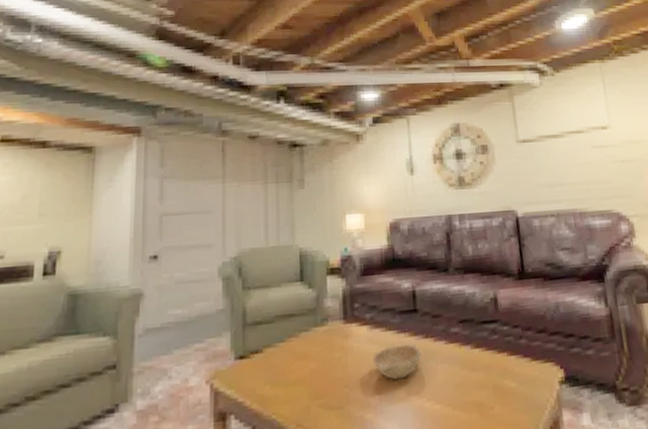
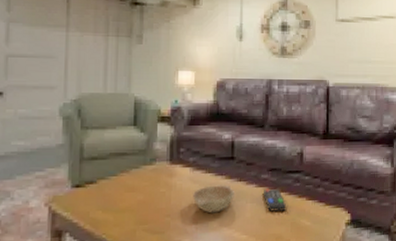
remote control: none [455,344,486,373] -> present [264,188,287,212]

